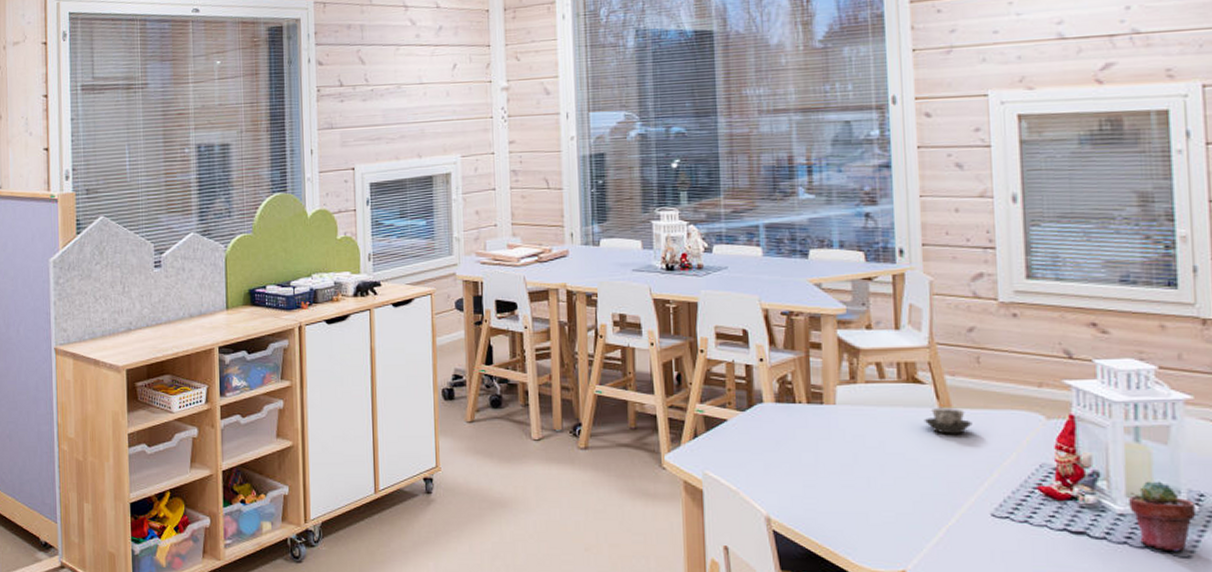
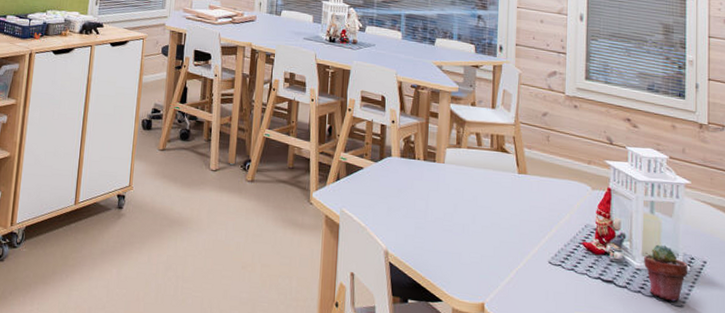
cup: present [924,407,973,434] -> none [506,173,541,196]

